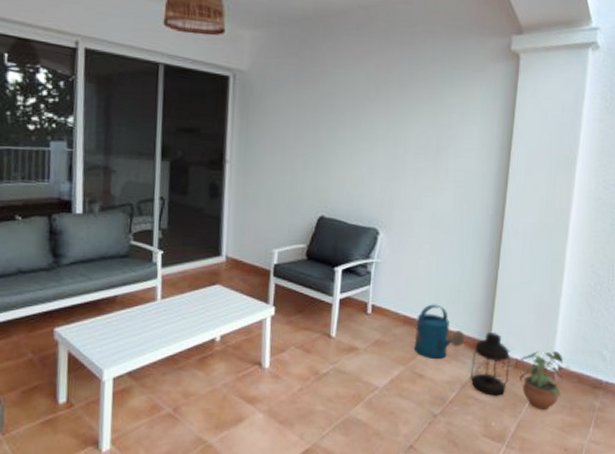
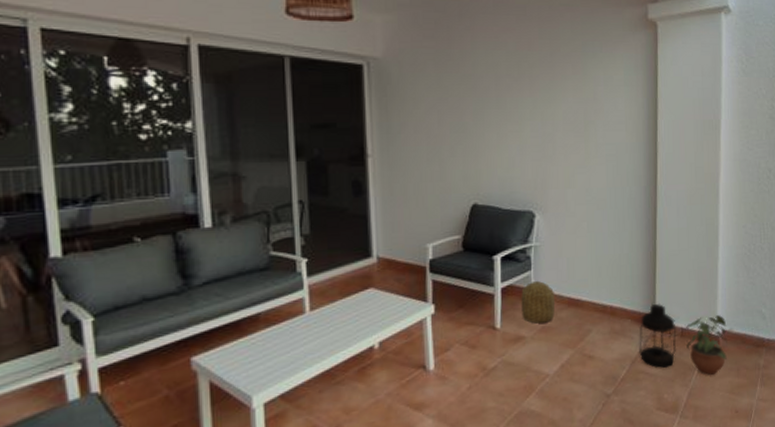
basket: none [357,296,391,337] -> present [521,281,555,324]
watering can: present [414,304,465,359] -> none [580,282,630,338]

